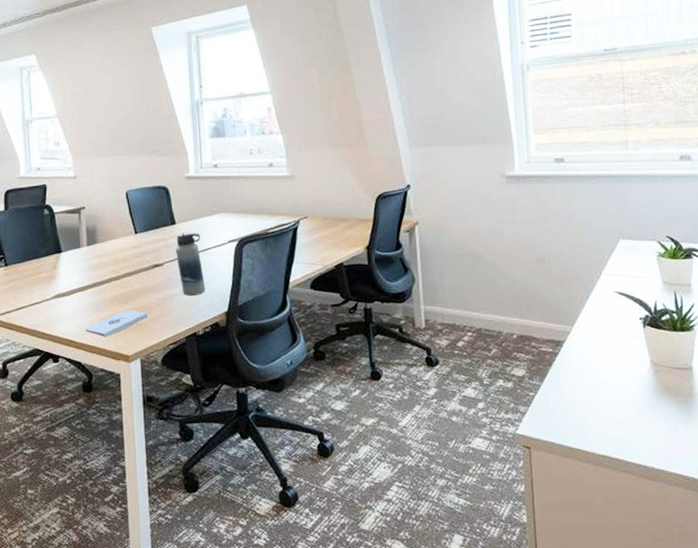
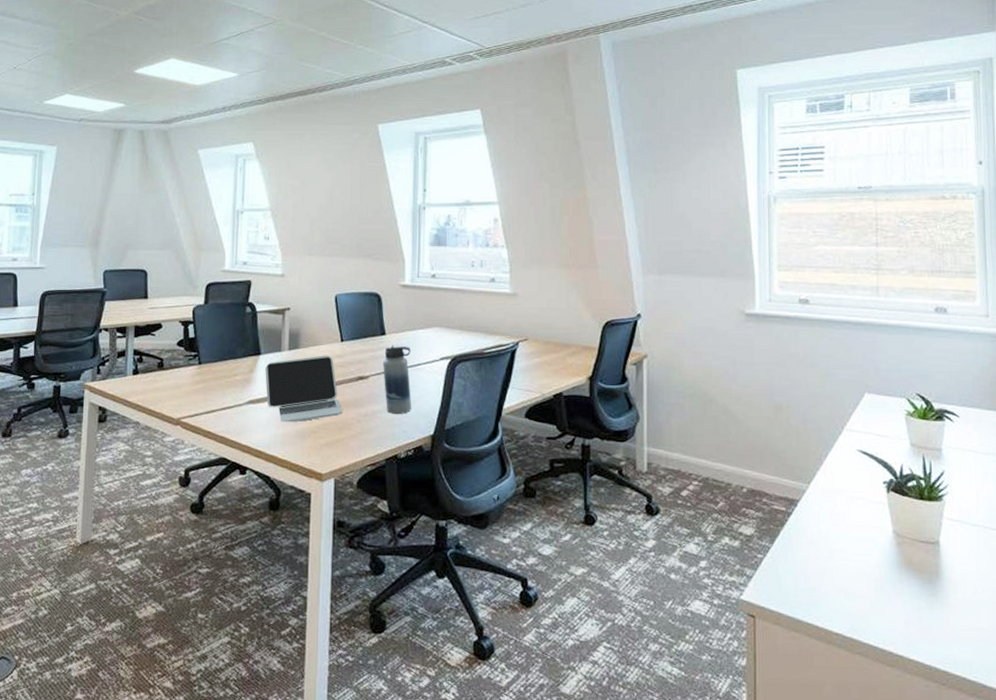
laptop: none [67,247,142,312] -> present [265,355,342,422]
notepad: present [85,310,148,338] -> none [278,423,347,452]

